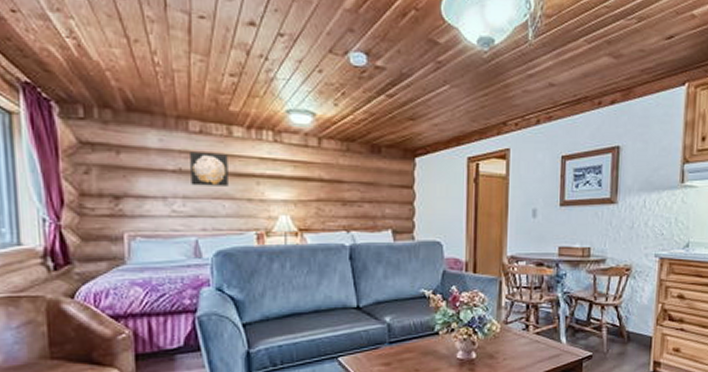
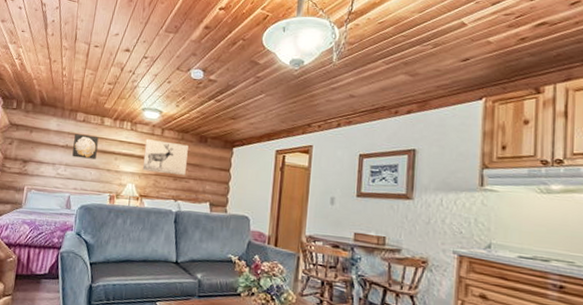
wall art: none [297,152,357,198] -> present [142,138,188,175]

